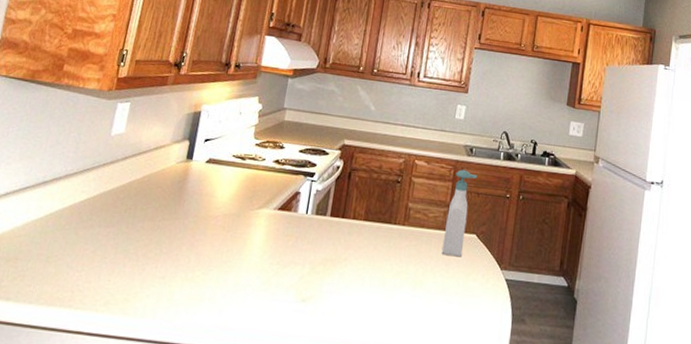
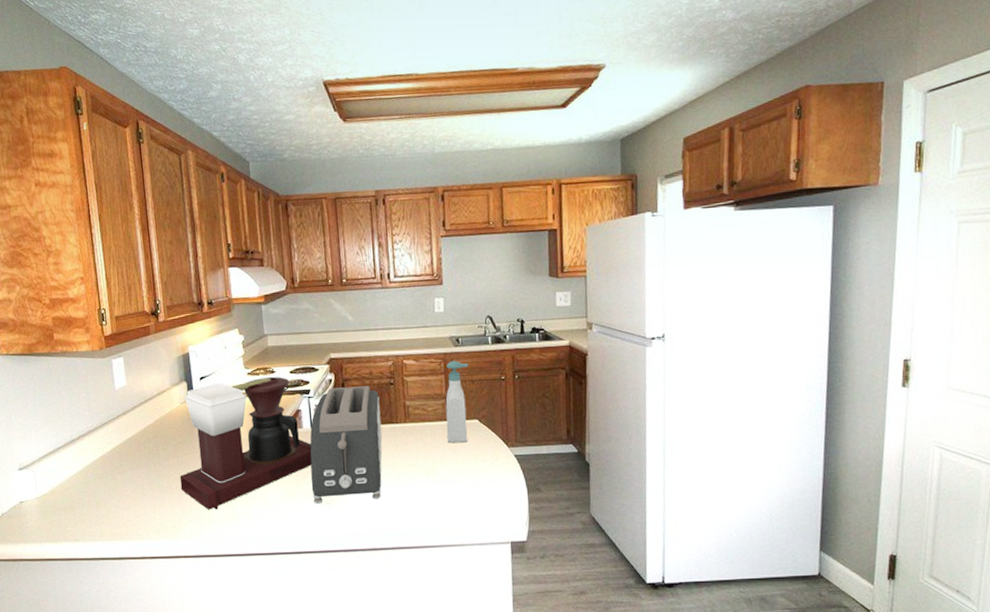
coffee maker: none [147,148,302,288] -> present [180,377,312,510]
toaster: none [289,175,384,305] -> present [310,386,382,504]

